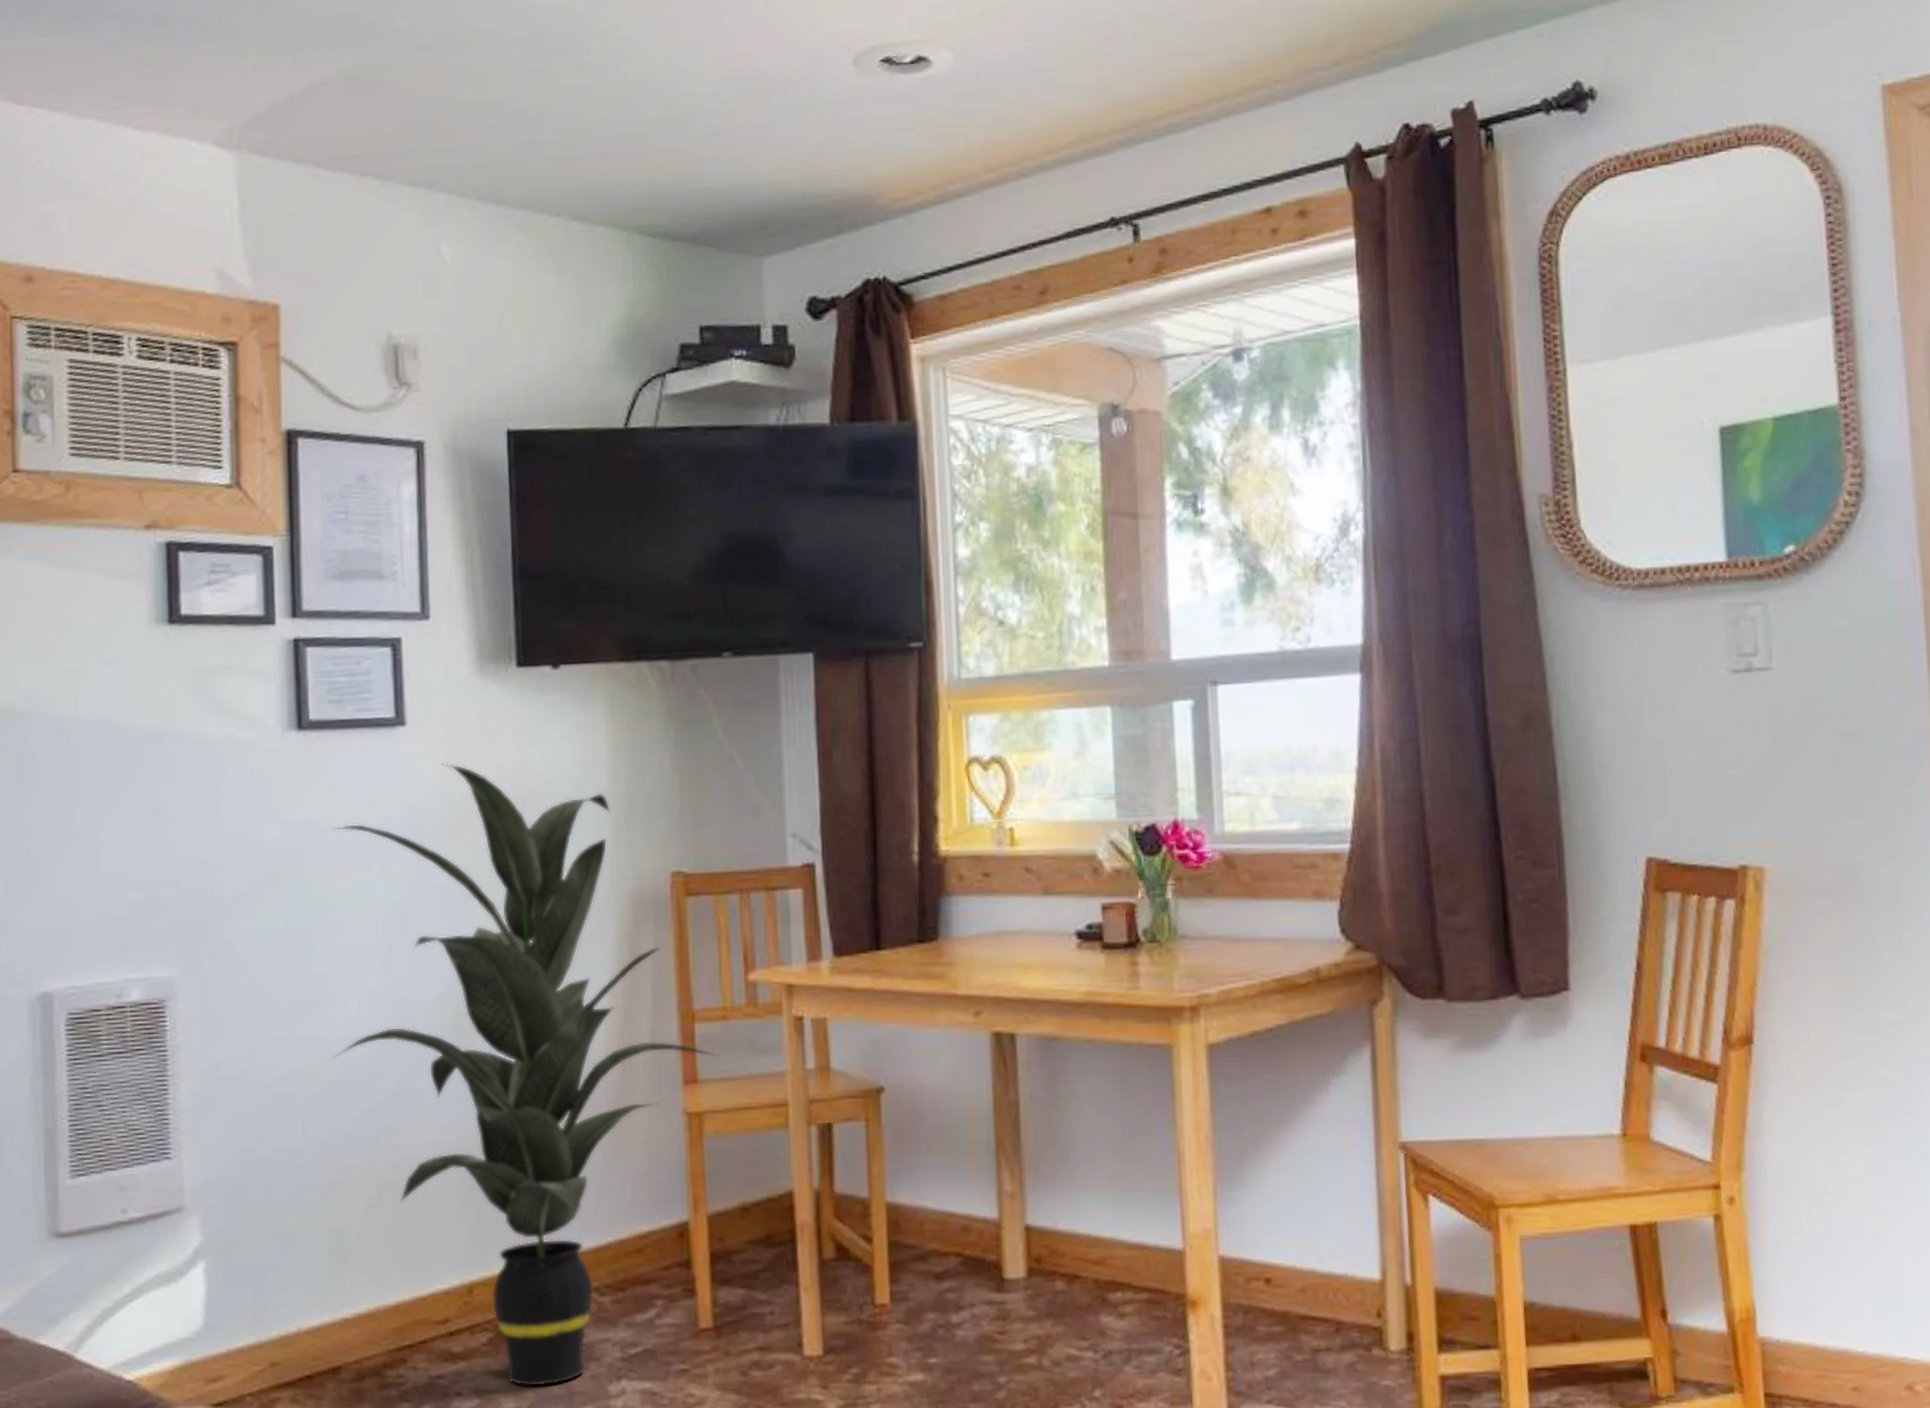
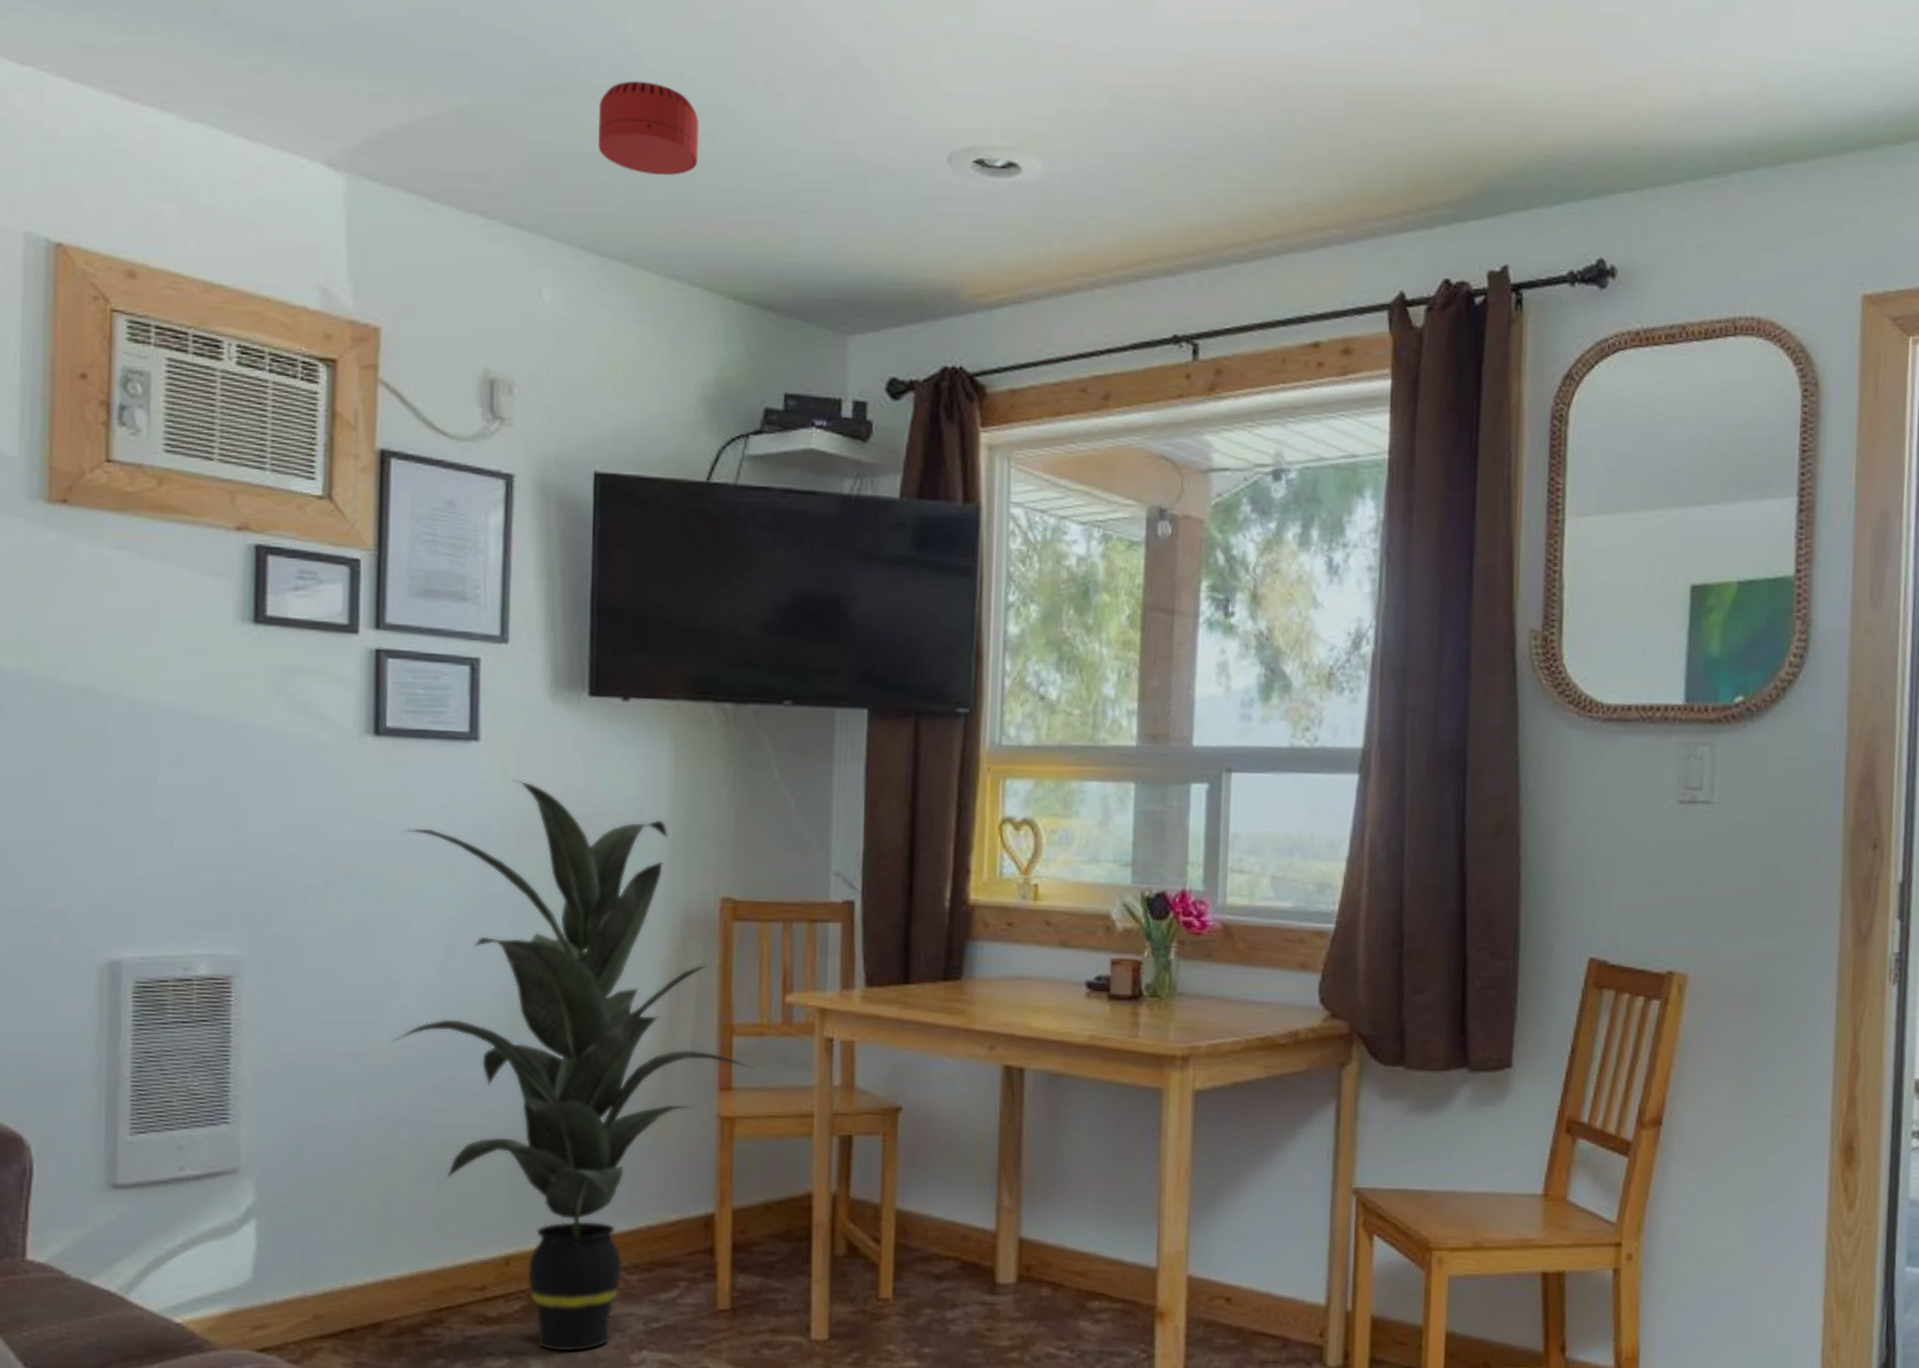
smoke detector: none [487,20,592,115] -> present [597,81,700,176]

